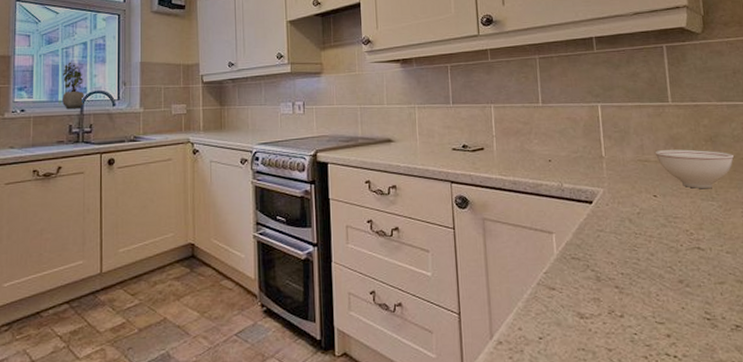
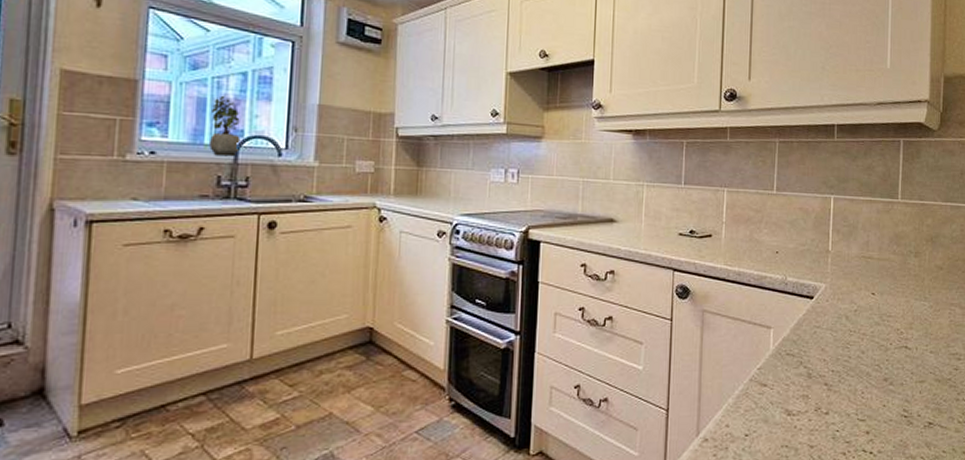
bowl: present [654,149,735,189] -> none [878,248,951,289]

